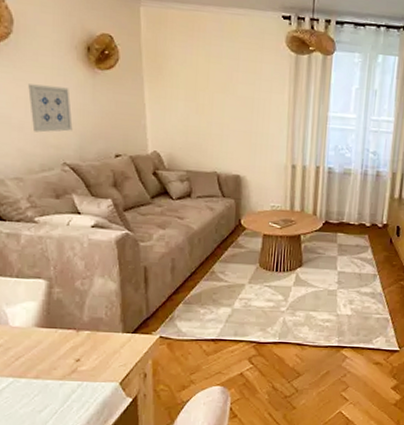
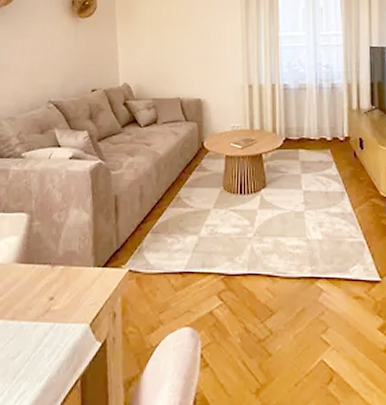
wall art: present [28,84,73,133] -> none [24,36,58,76]

